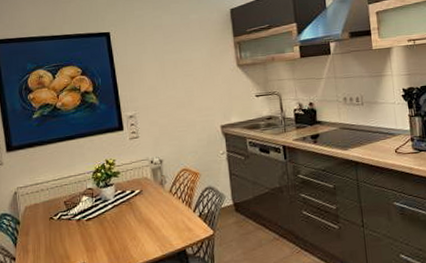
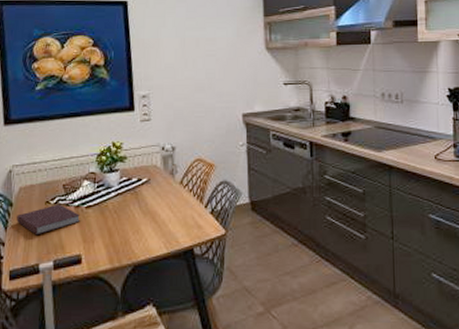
notebook: none [24,219,83,249] -> present [17,204,81,235]

